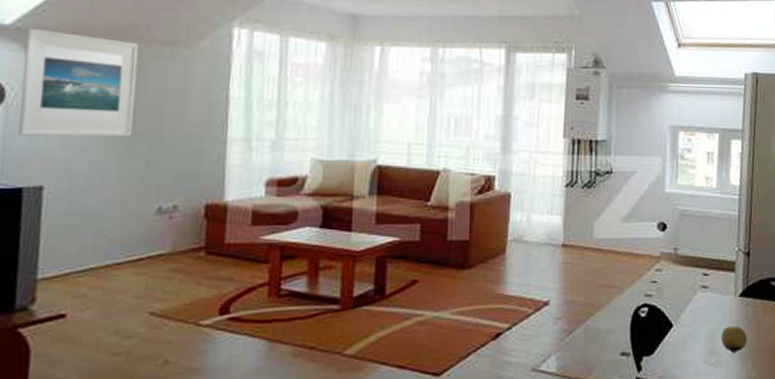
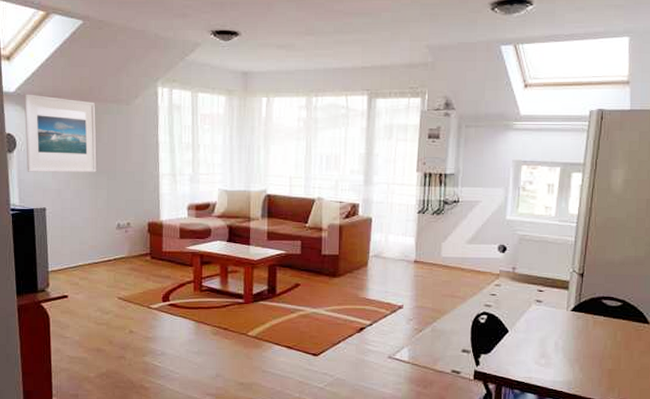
fruit: present [721,325,748,353] -> none [552,335,577,357]

